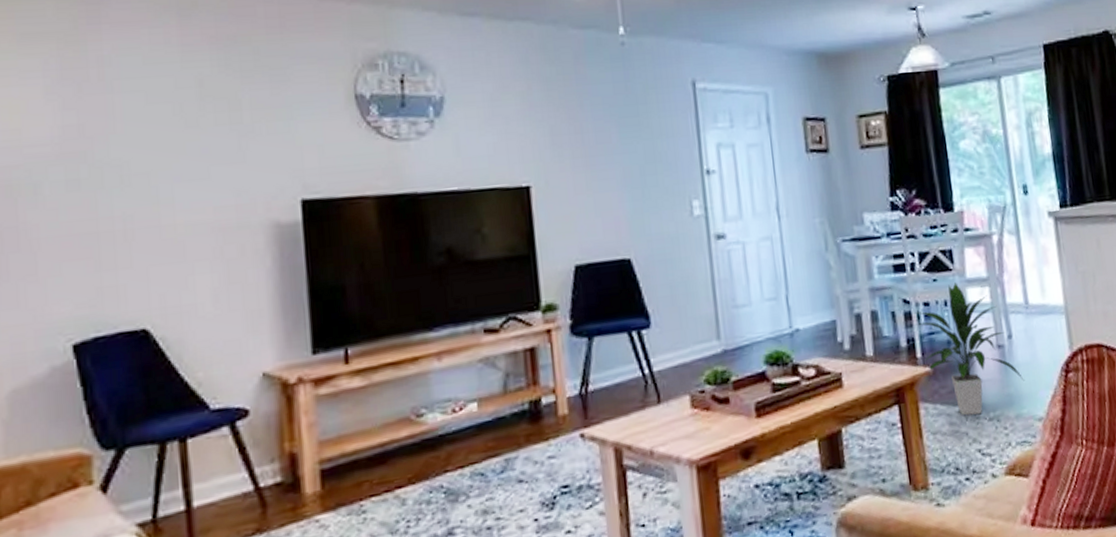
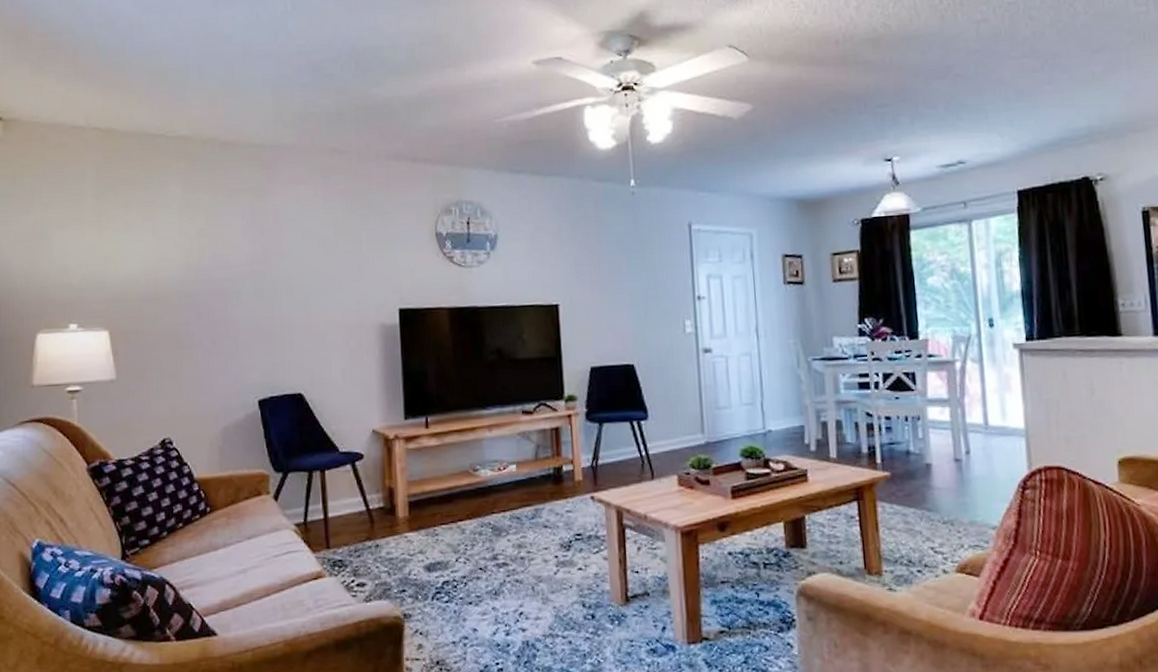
indoor plant: present [917,282,1024,416] -> none [879,401,980,518]

